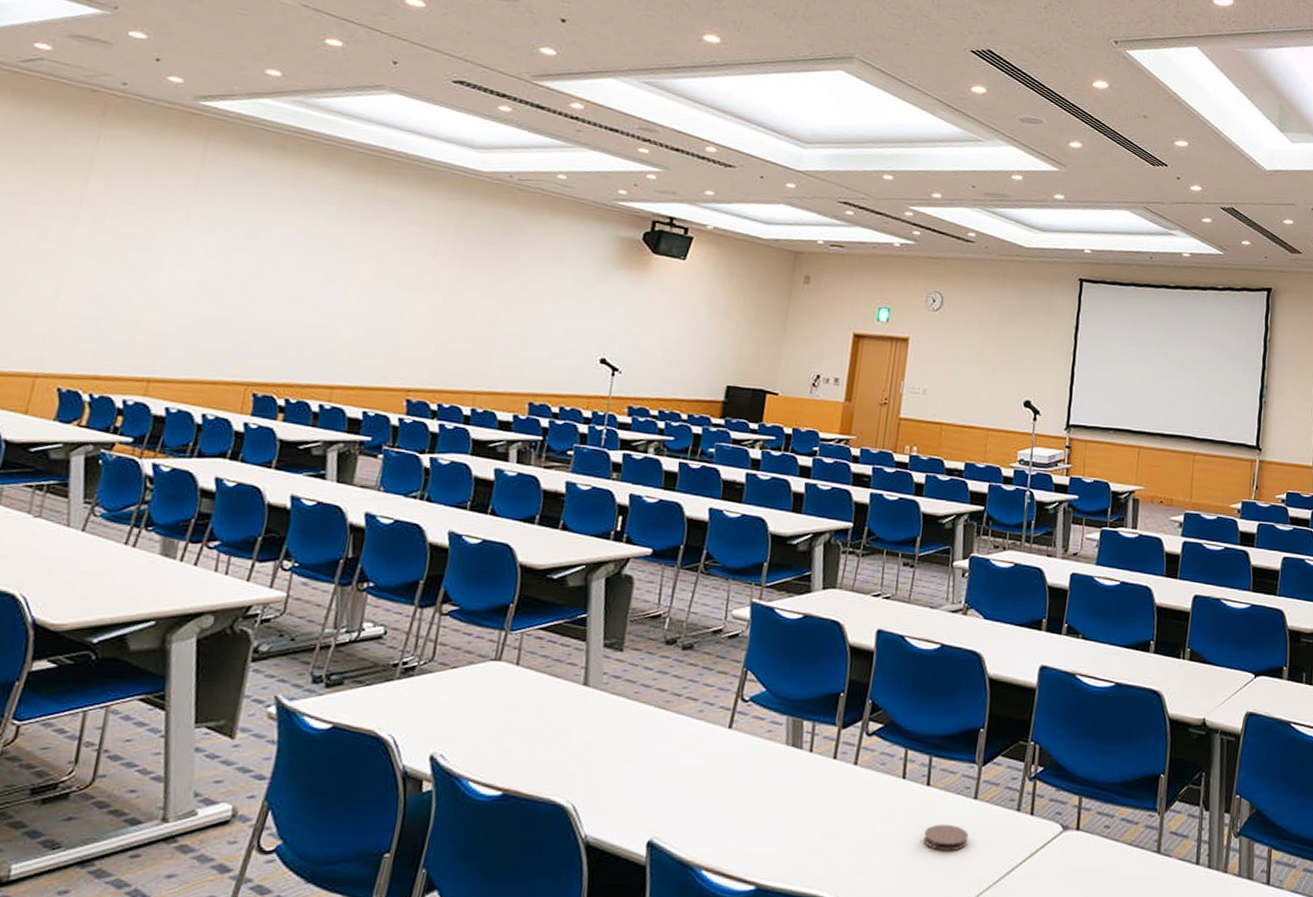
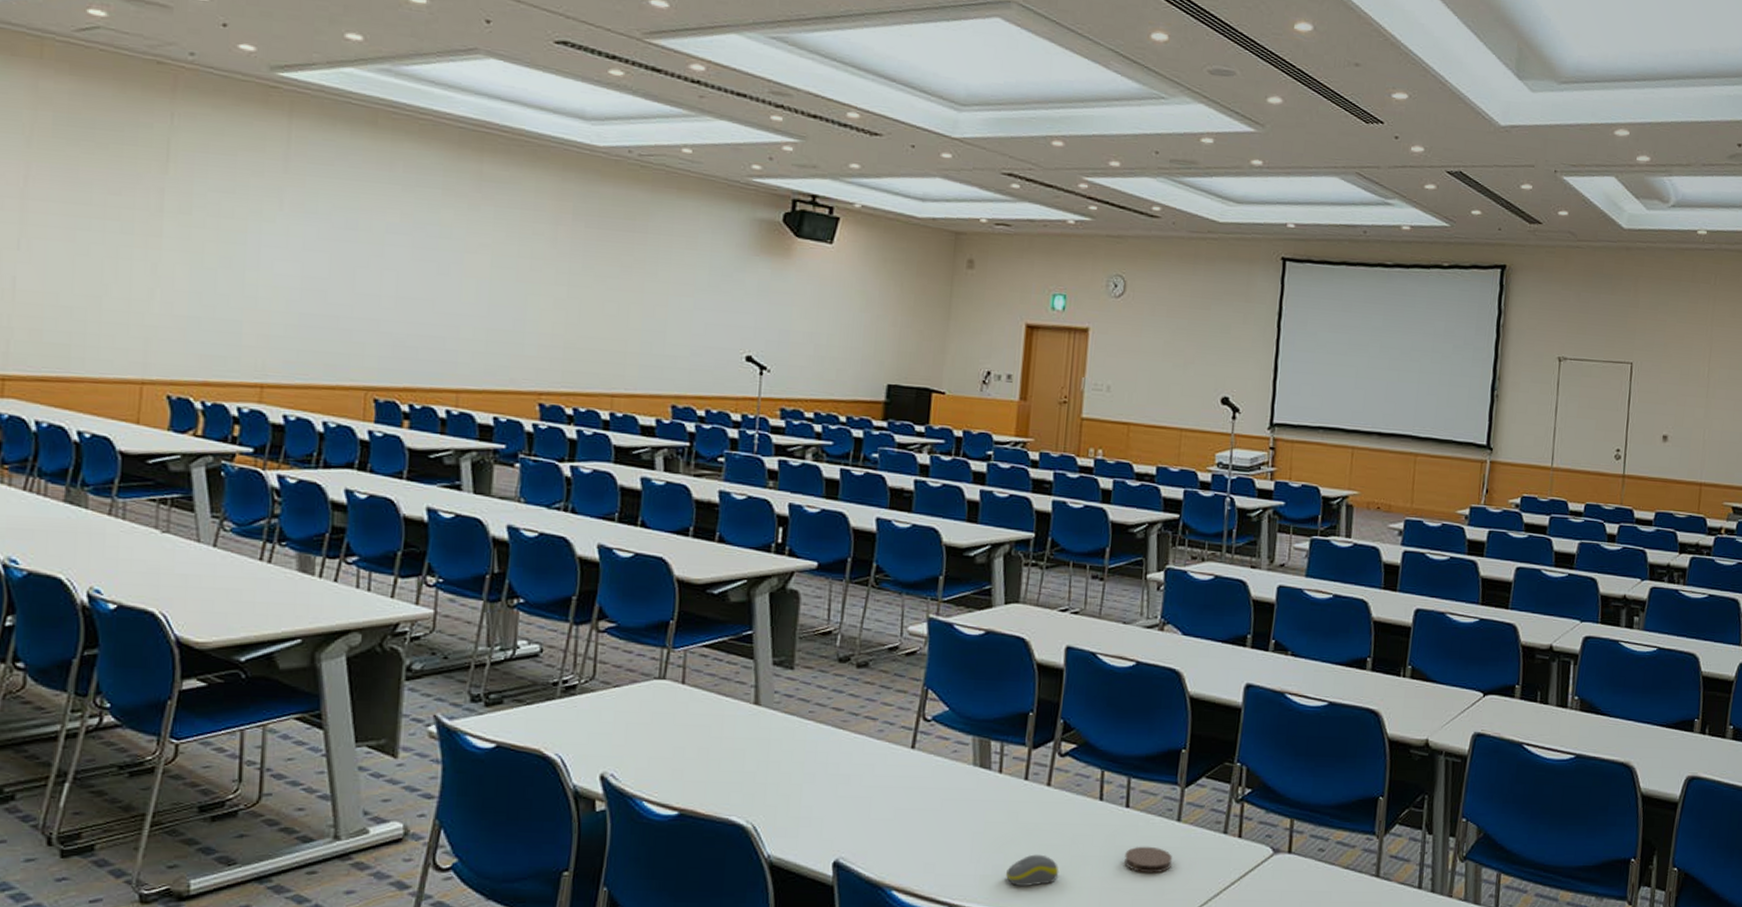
computer mouse: none [810,833,862,865] -> present [1005,854,1059,886]

